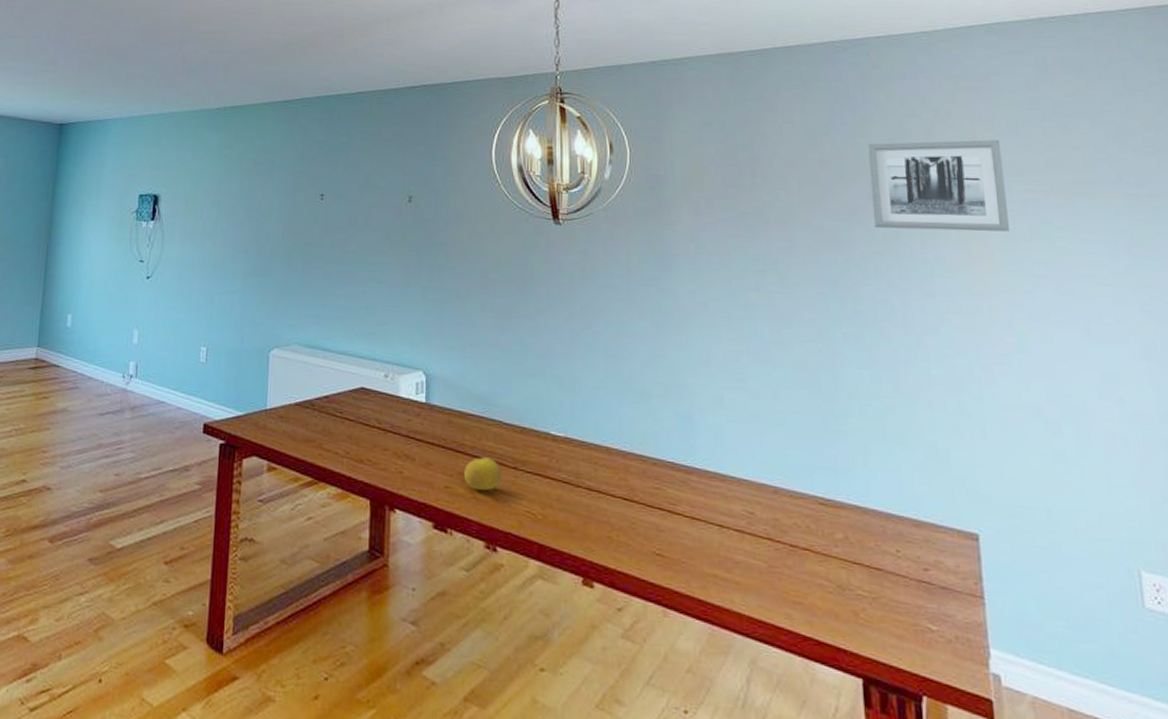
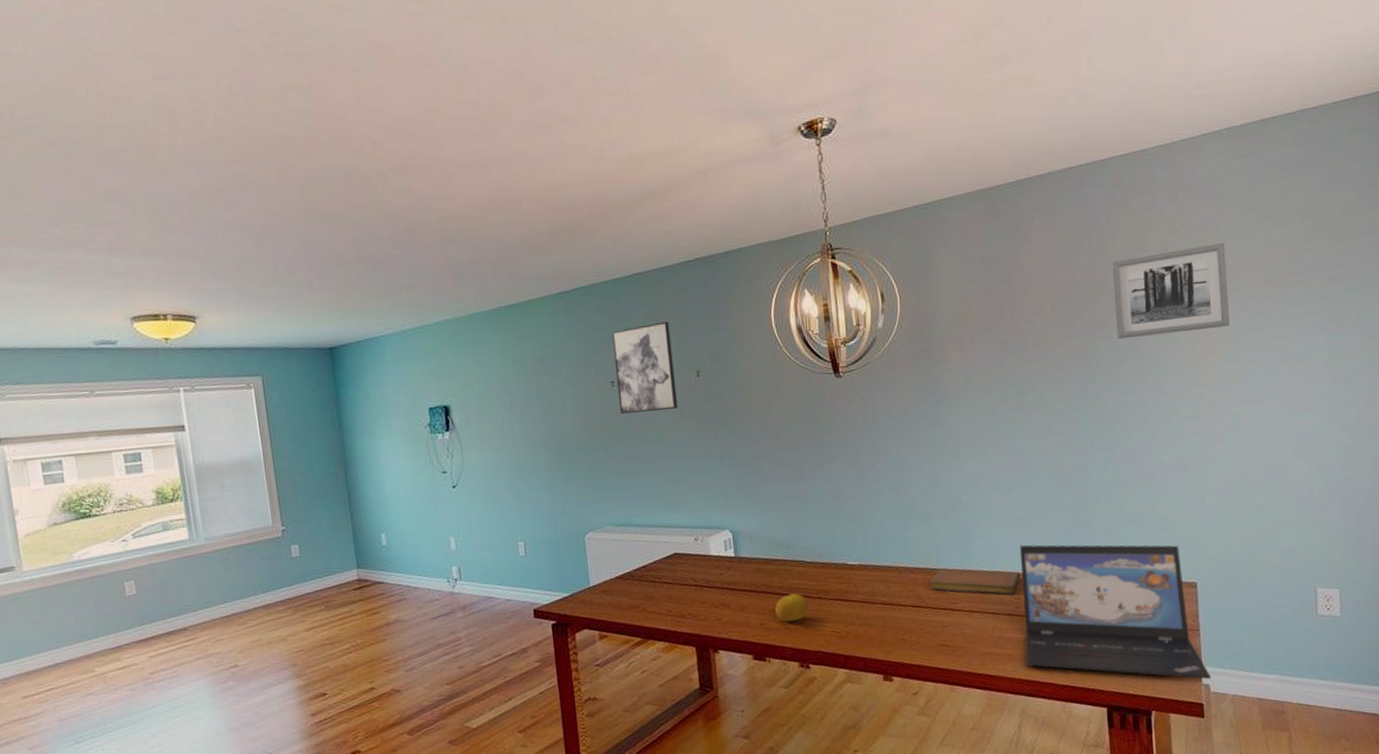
wall art: none [325,142,387,231] -> present [611,321,678,414]
notebook: none [645,459,755,506] -> present [930,568,1021,595]
laptop: none [754,447,1003,669] -> present [1019,544,1212,680]

